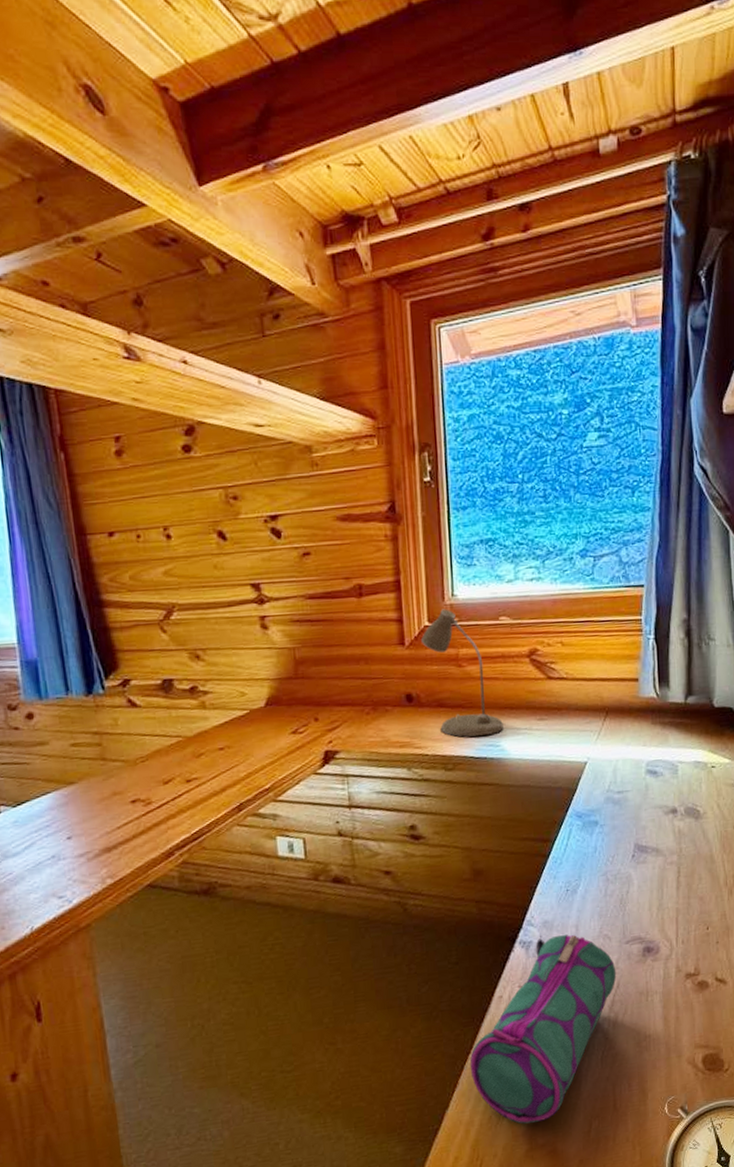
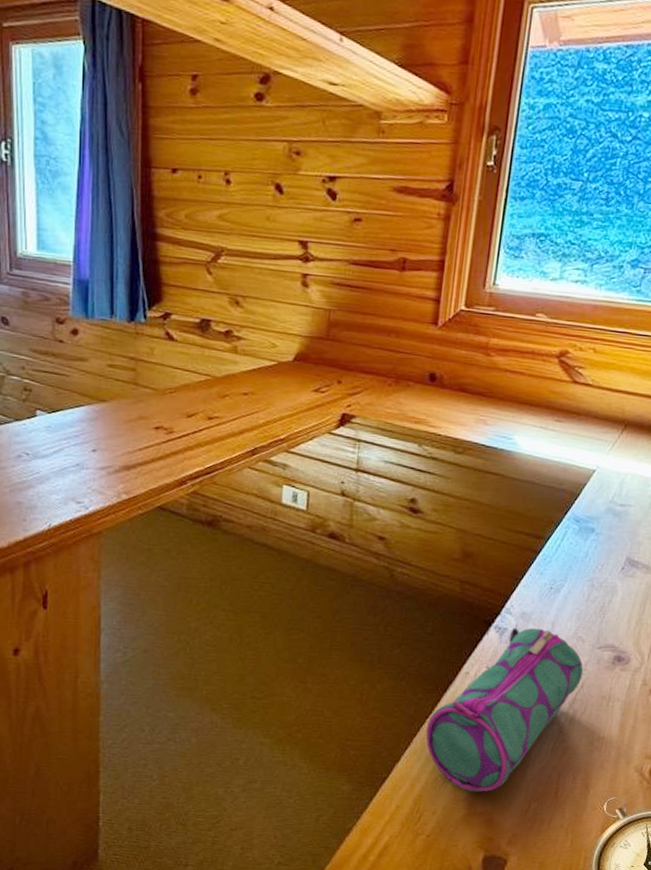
desk lamp: present [421,609,503,737] -> none [455,296,520,427]

